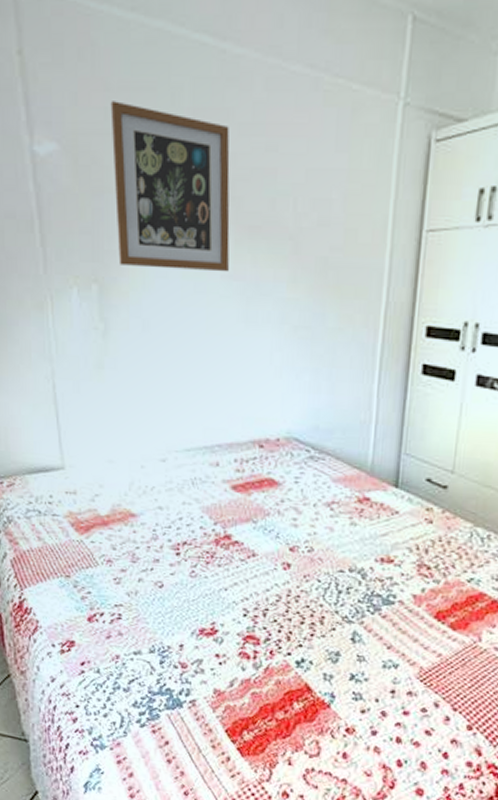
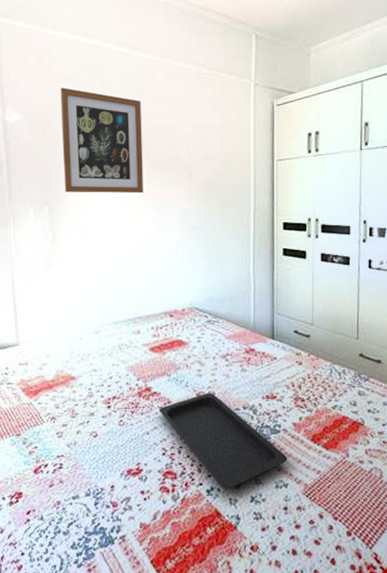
serving tray: none [241,547,402,664] -> present [159,393,288,490]

